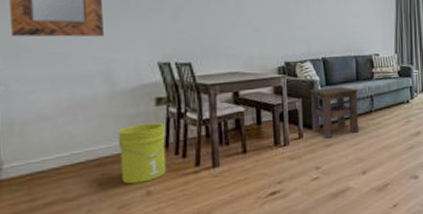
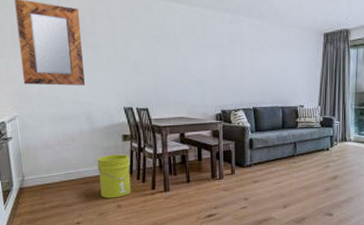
side table: present [309,86,360,138] -> none [241,132,284,176]

